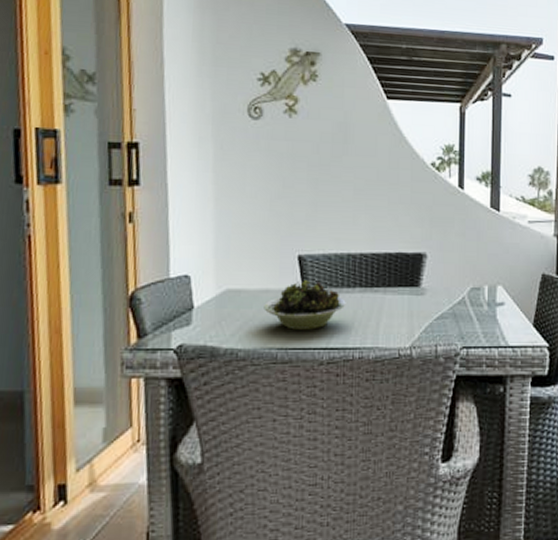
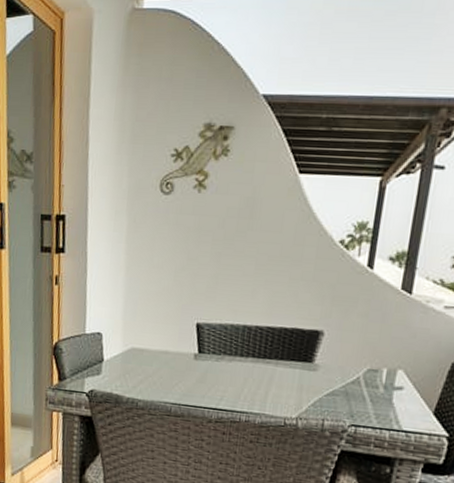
bowl: present [264,280,346,330] -> none [162,346,238,391]

